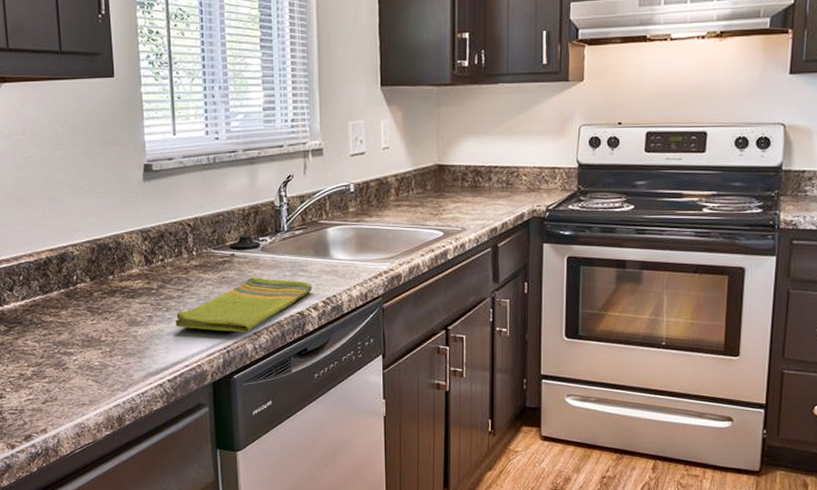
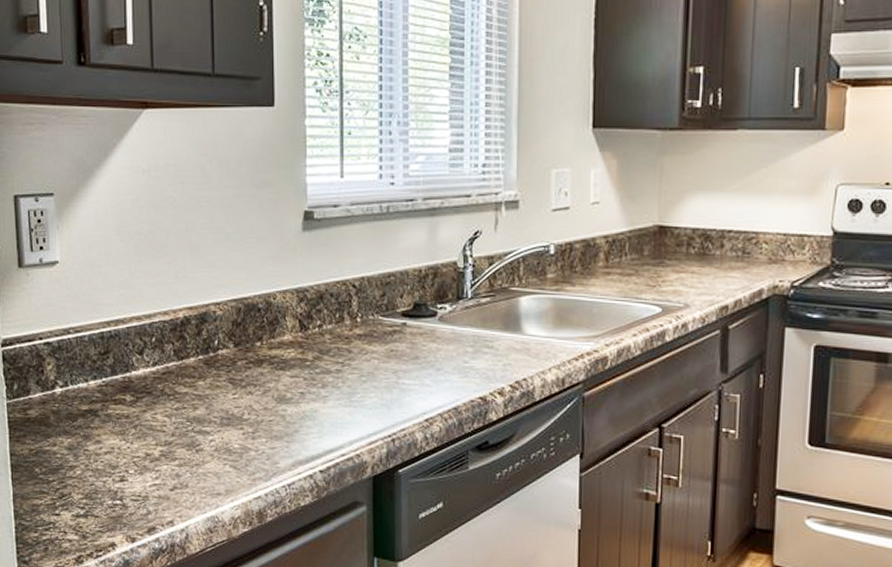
dish towel: present [175,276,313,333] -> none [332,351,499,418]

